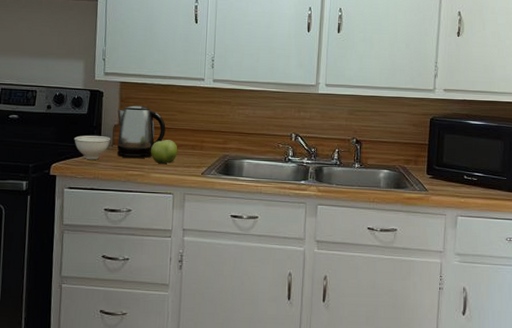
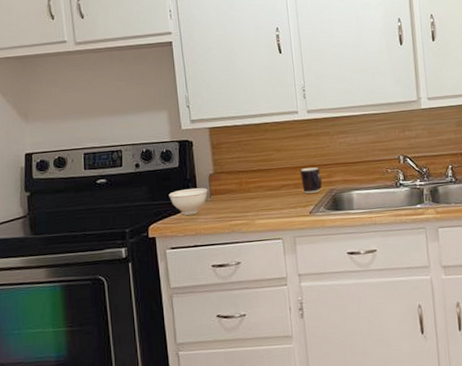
kettle: present [117,105,166,159] -> none [210,149,265,208]
fruit: present [151,139,178,164] -> none [252,181,281,209]
mug: none [198,132,217,157] -> present [299,167,322,194]

